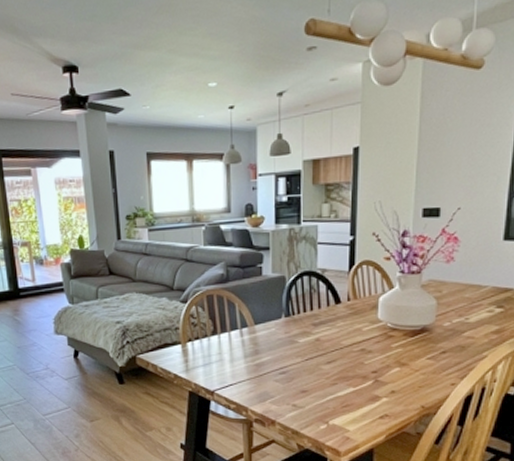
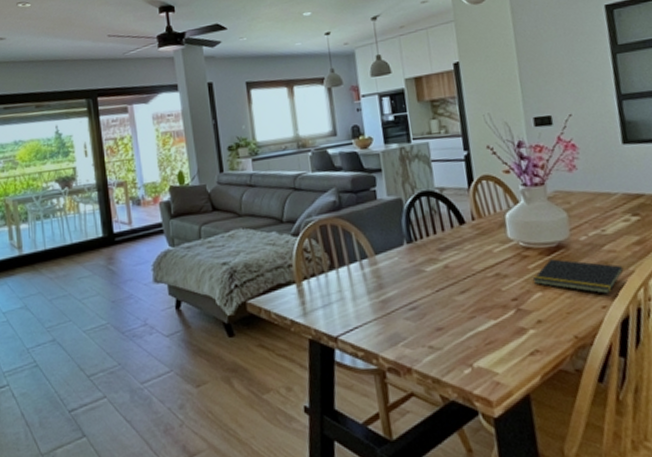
notepad: none [393,340,478,373] -> present [532,259,624,294]

